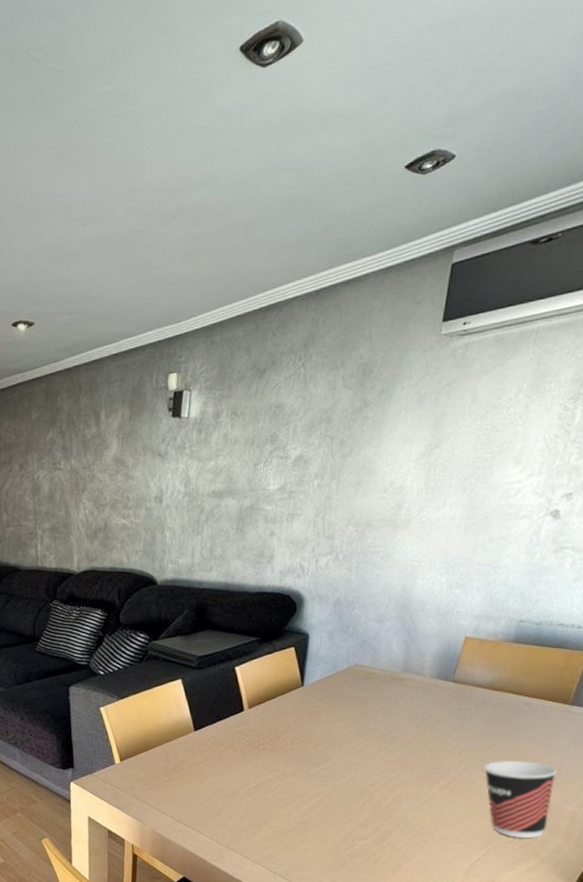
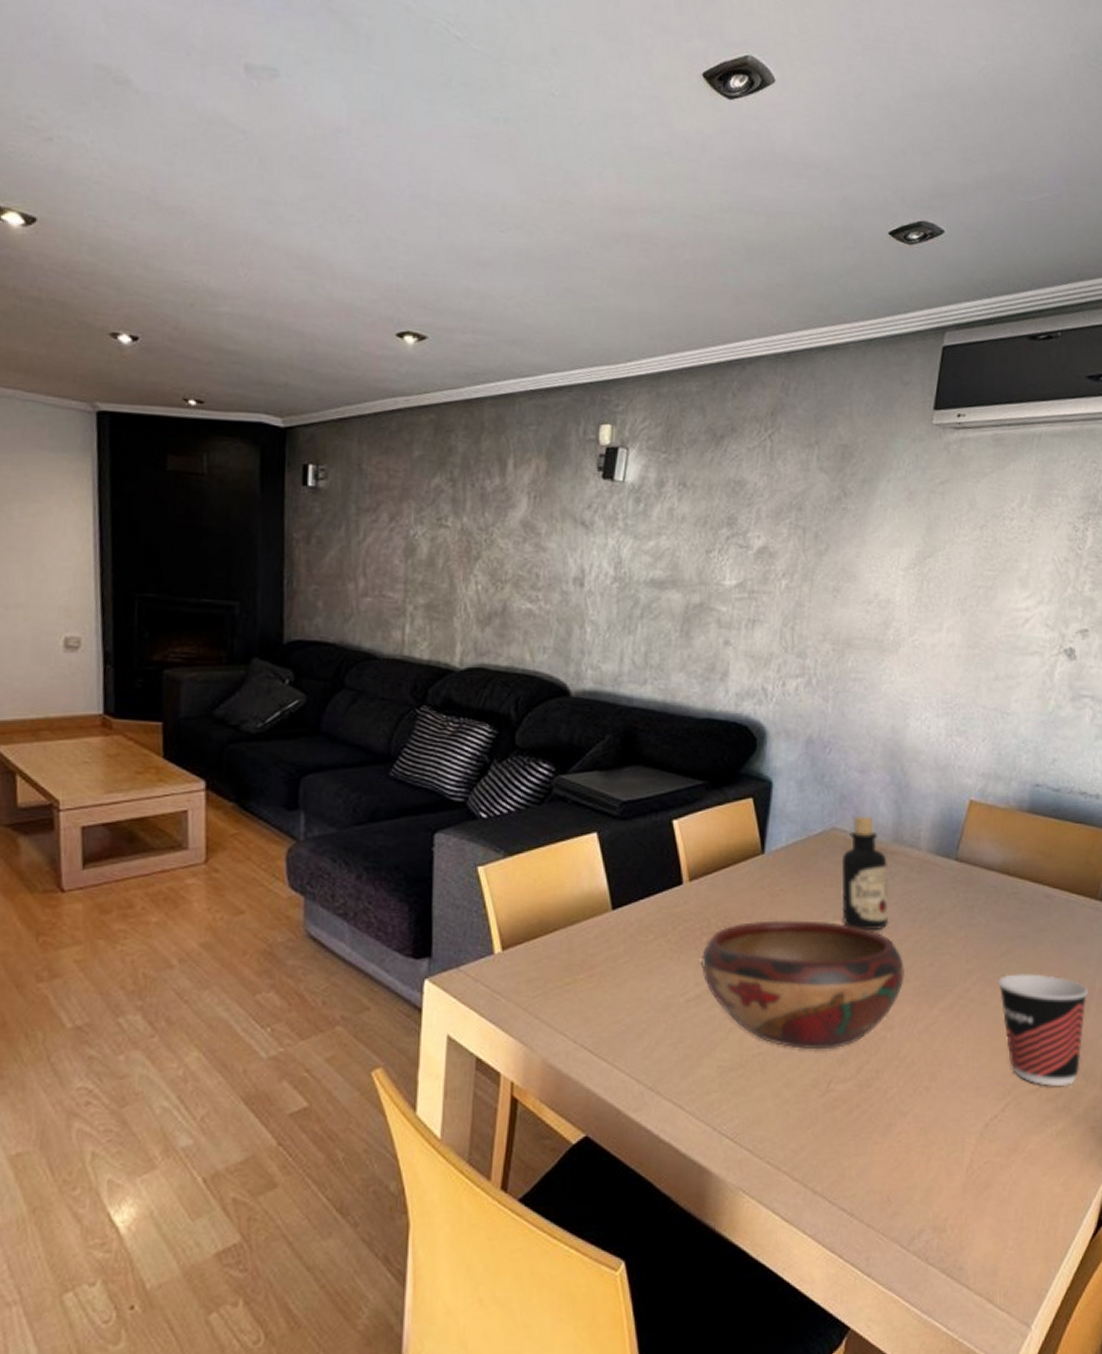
decorative bowl: none [259,731,412,818] -> present [701,920,906,1050]
bottle: none [362,655,399,736] -> present [841,817,889,930]

